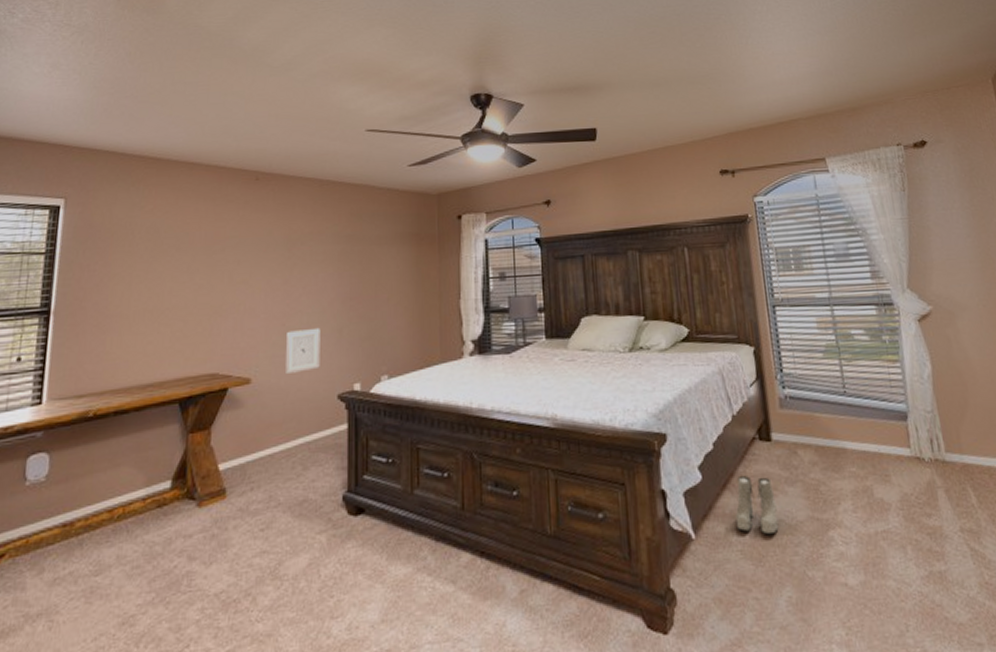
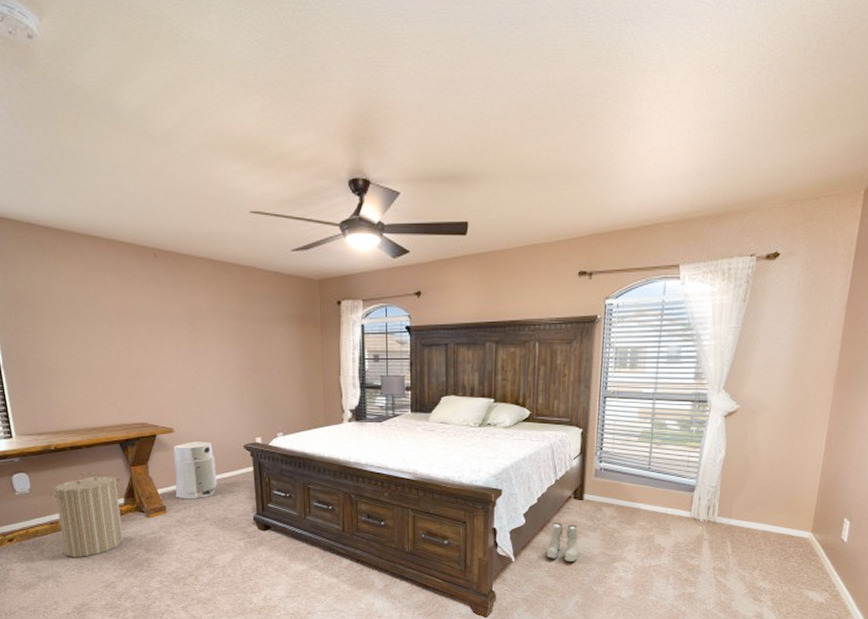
laundry hamper: none [69,444,174,578] -> present [47,472,124,557]
air purifier: none [241,393,299,477] -> present [173,442,217,499]
wall art: present [284,327,321,374] -> none [197,392,228,426]

